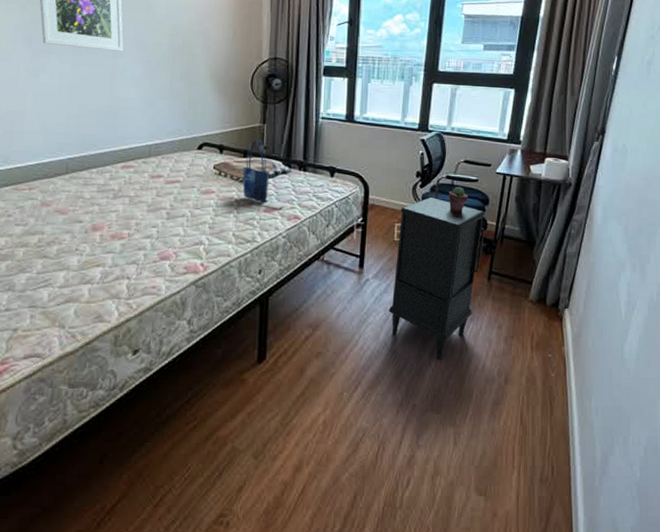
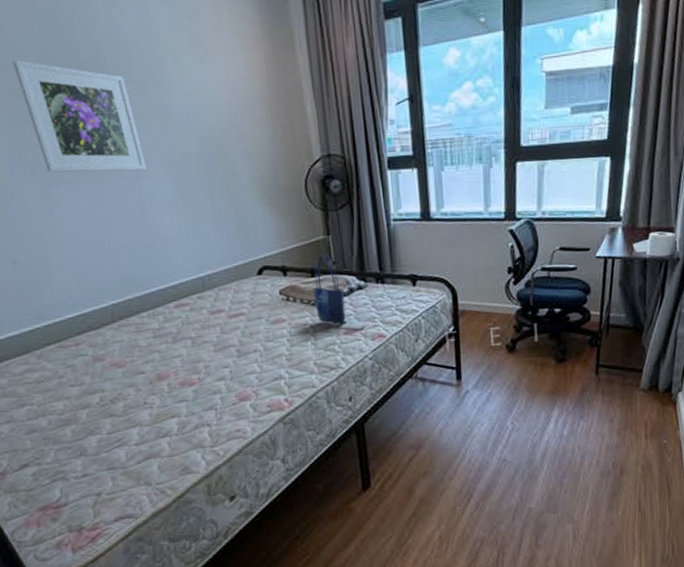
nightstand: present [388,197,486,359] -> none [493,294,589,461]
potted succulent: present [448,186,469,213] -> none [545,277,568,307]

